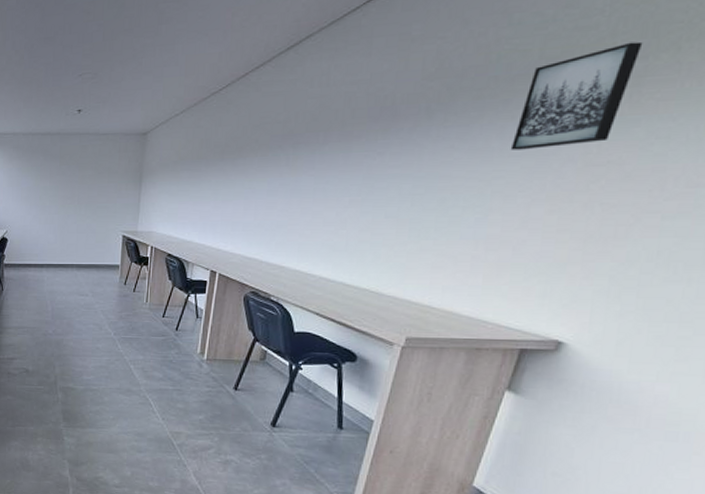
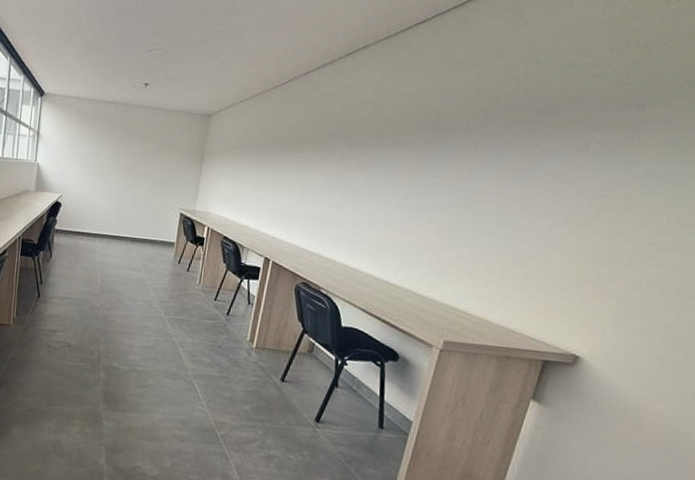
wall art: present [510,41,643,150] -> none [536,93,641,176]

